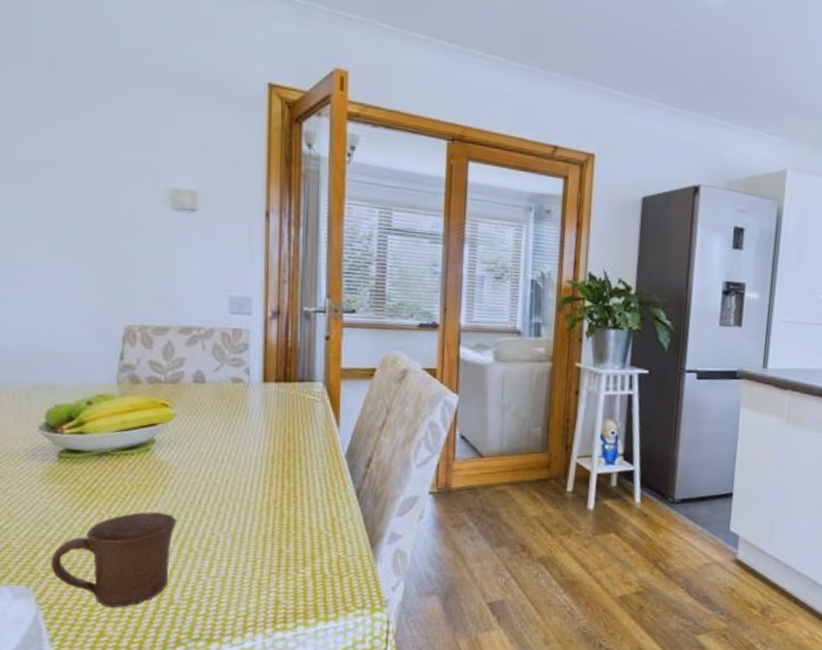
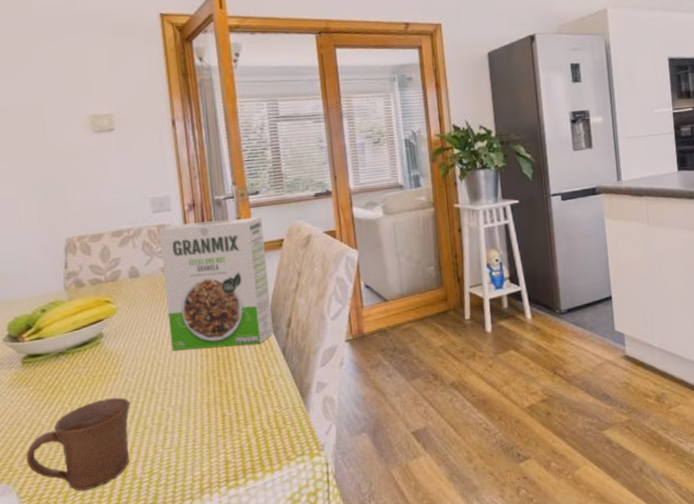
cereal box: none [231,331,354,481] -> present [159,217,274,351]

